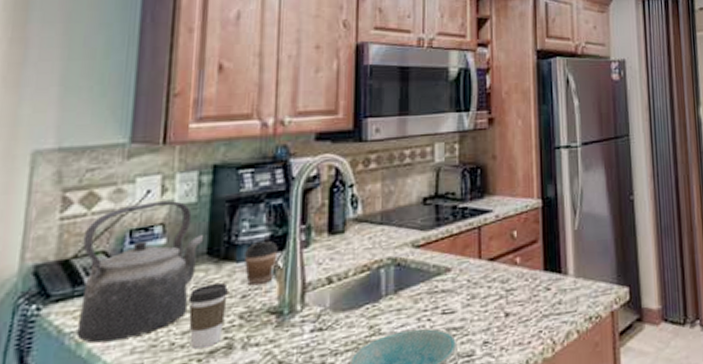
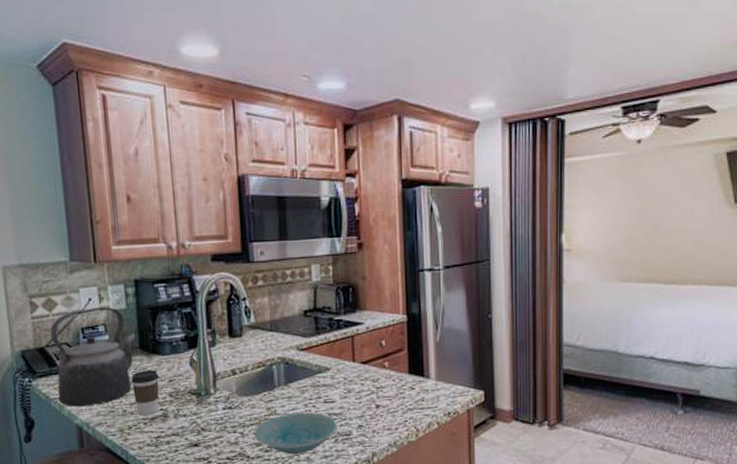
coffee cup: present [243,240,278,286] -> none [166,340,192,373]

